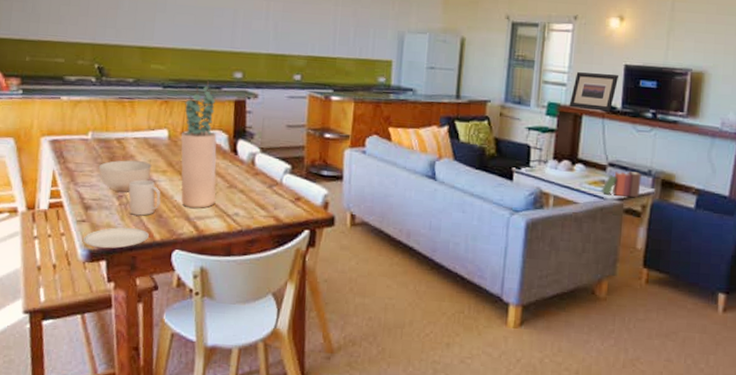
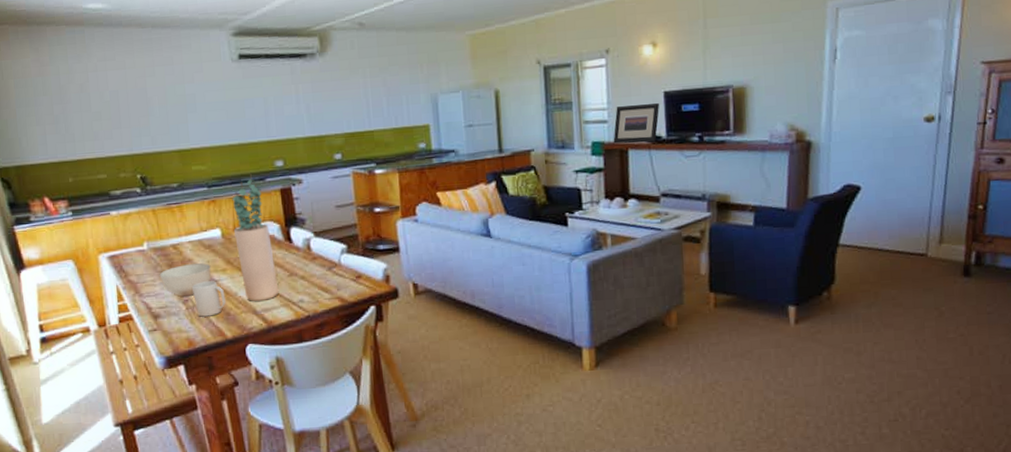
plate: present [83,227,150,249] -> none [158,329,221,354]
books: present [602,171,642,197] -> none [658,198,697,226]

